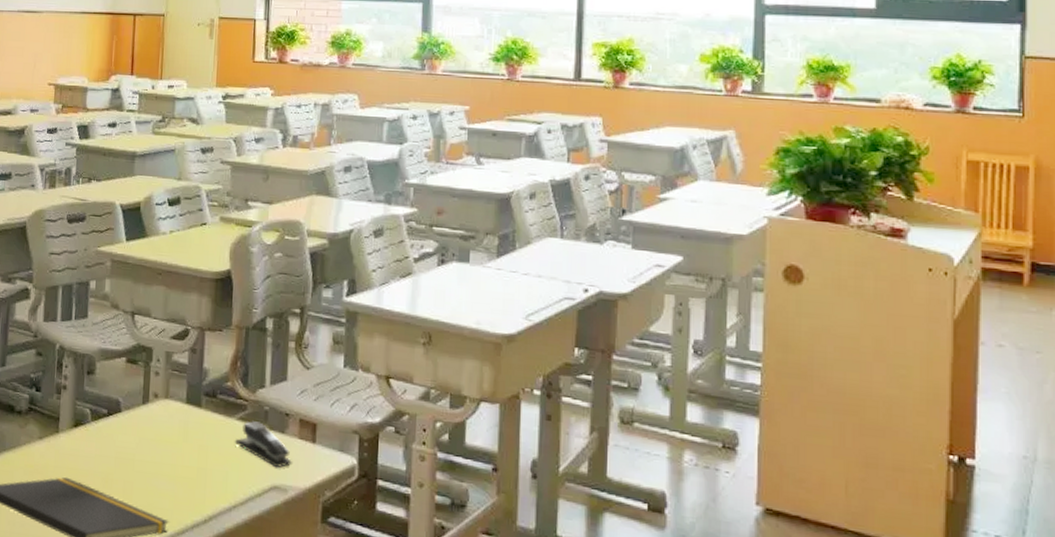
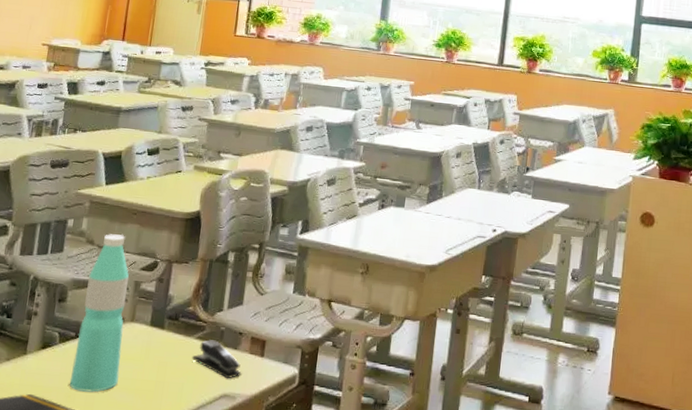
water bottle: none [105,297,159,478] -> present [69,234,129,392]

